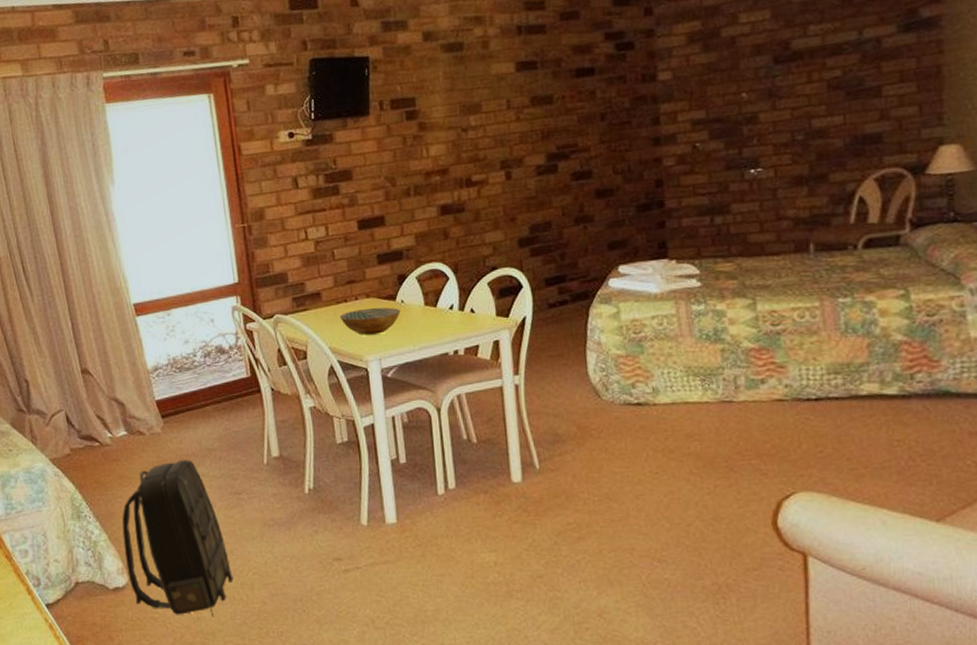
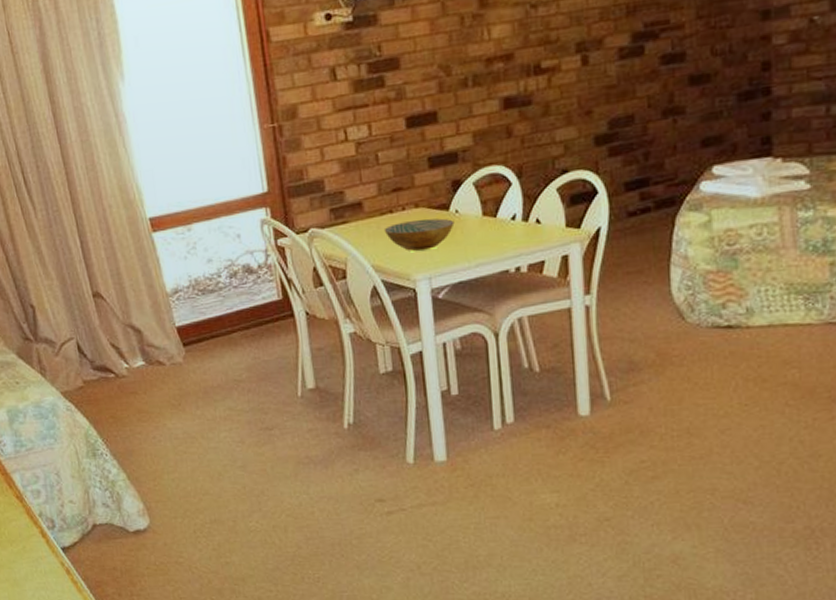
backpack: present [122,460,234,618] -> none [141,392,265,562]

